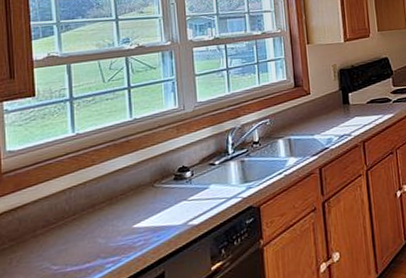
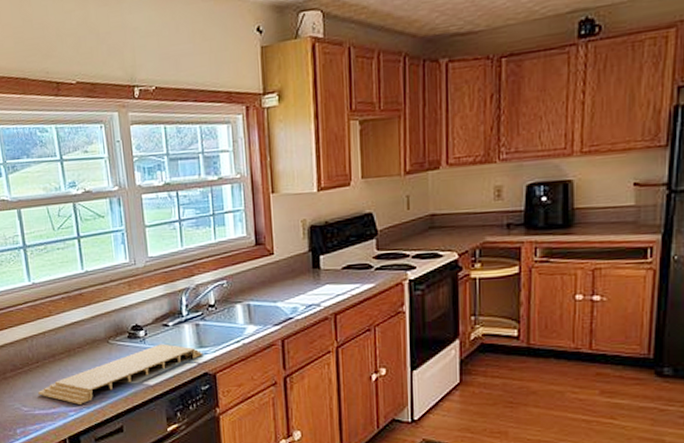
cutting board: none [72,182,248,255] -> present [38,344,203,404]

